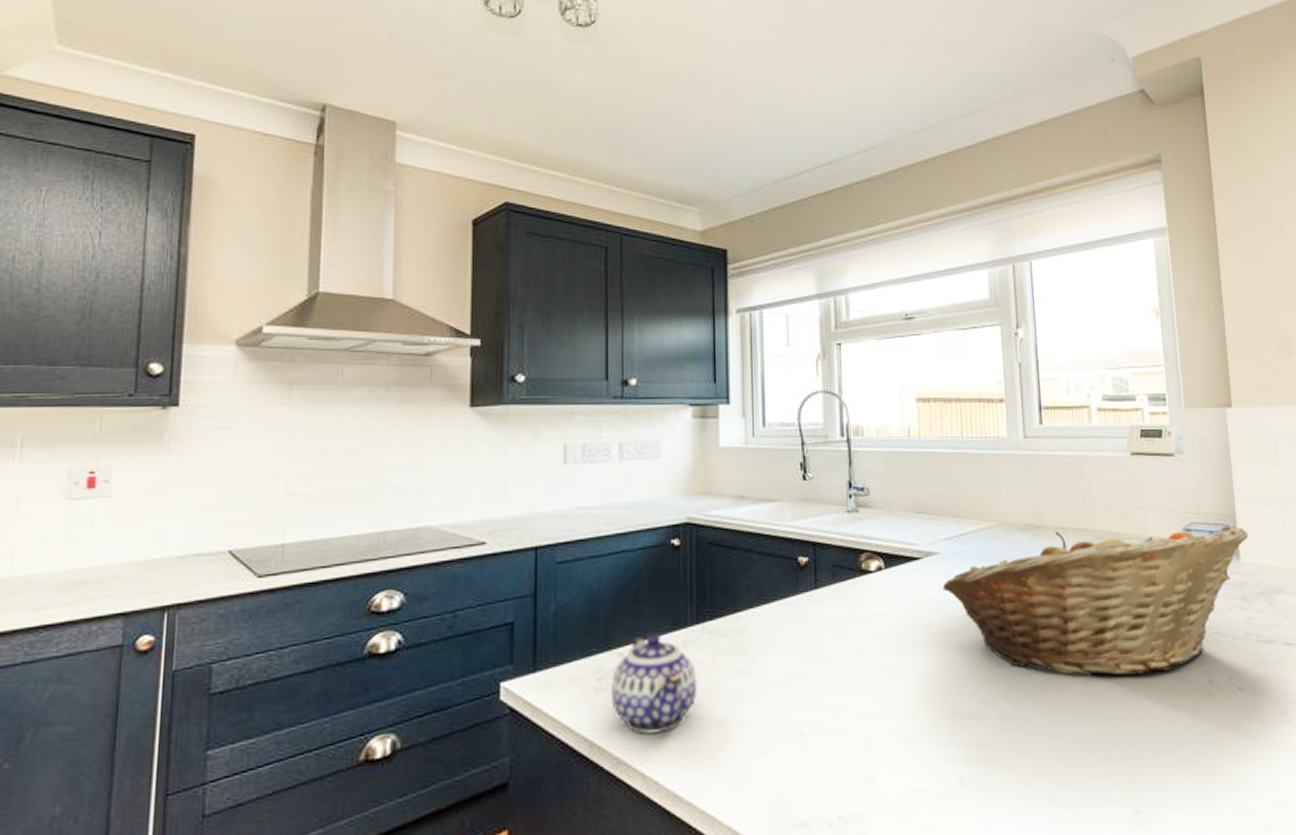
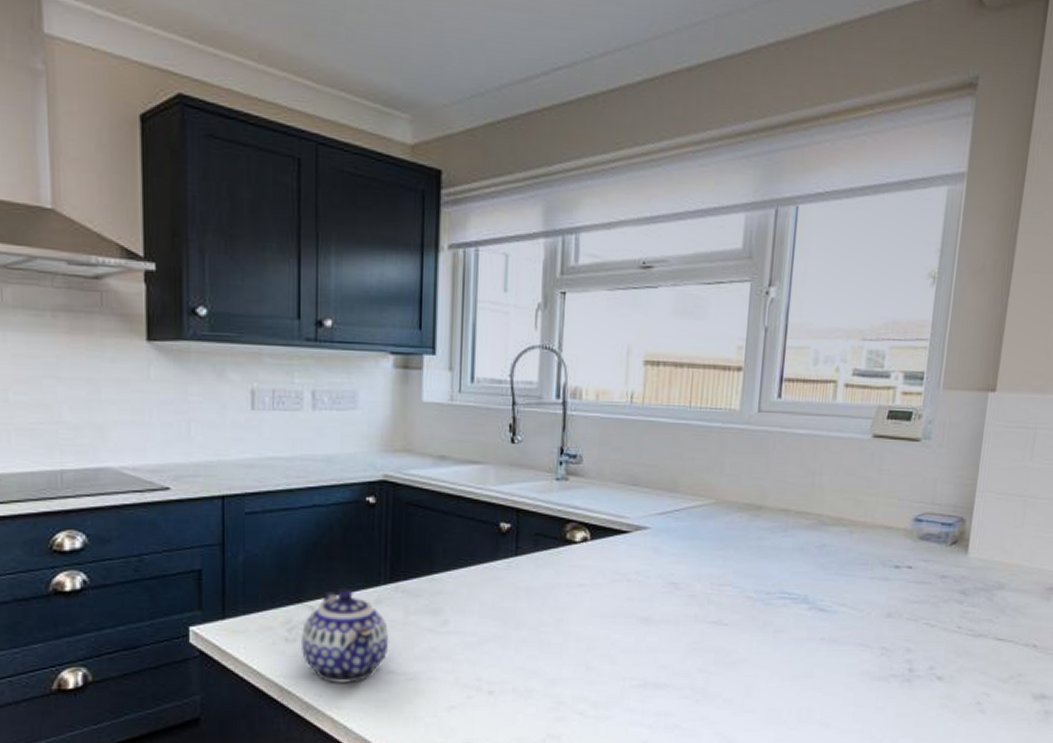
fruit basket: present [942,525,1249,676] -> none [648,513,983,659]

